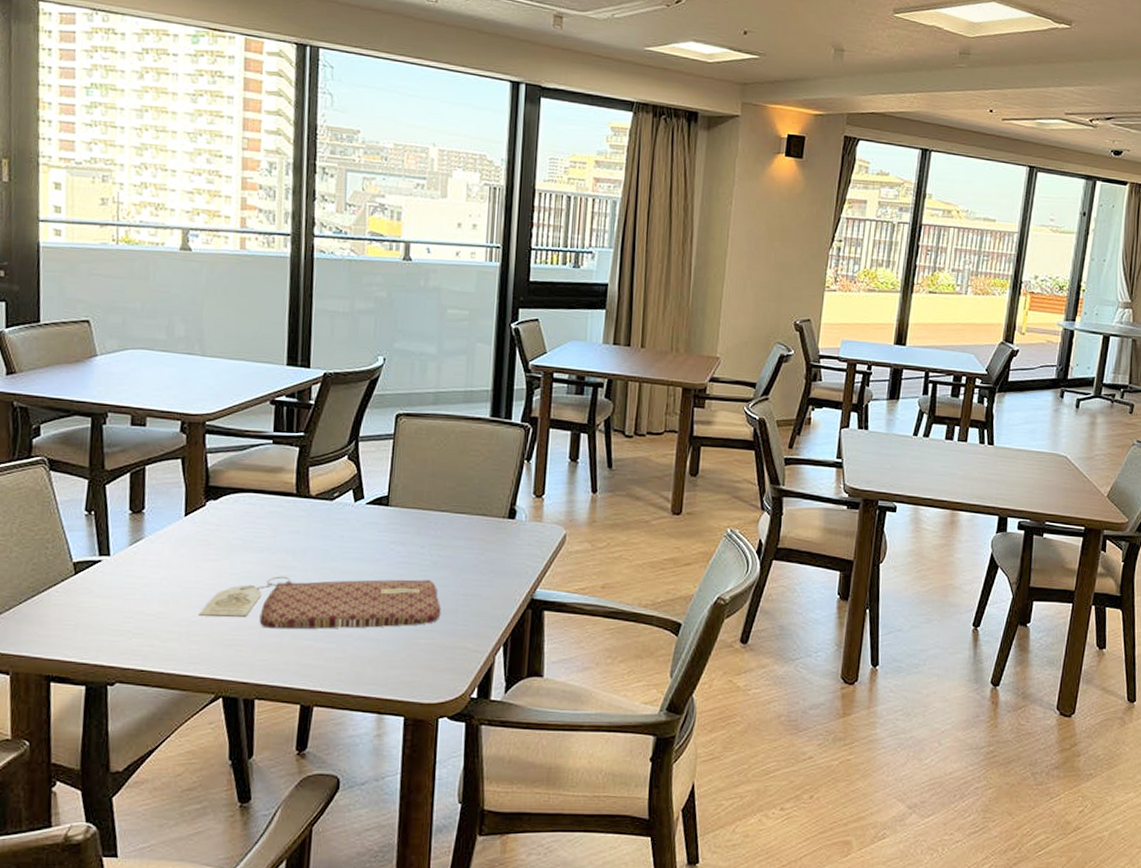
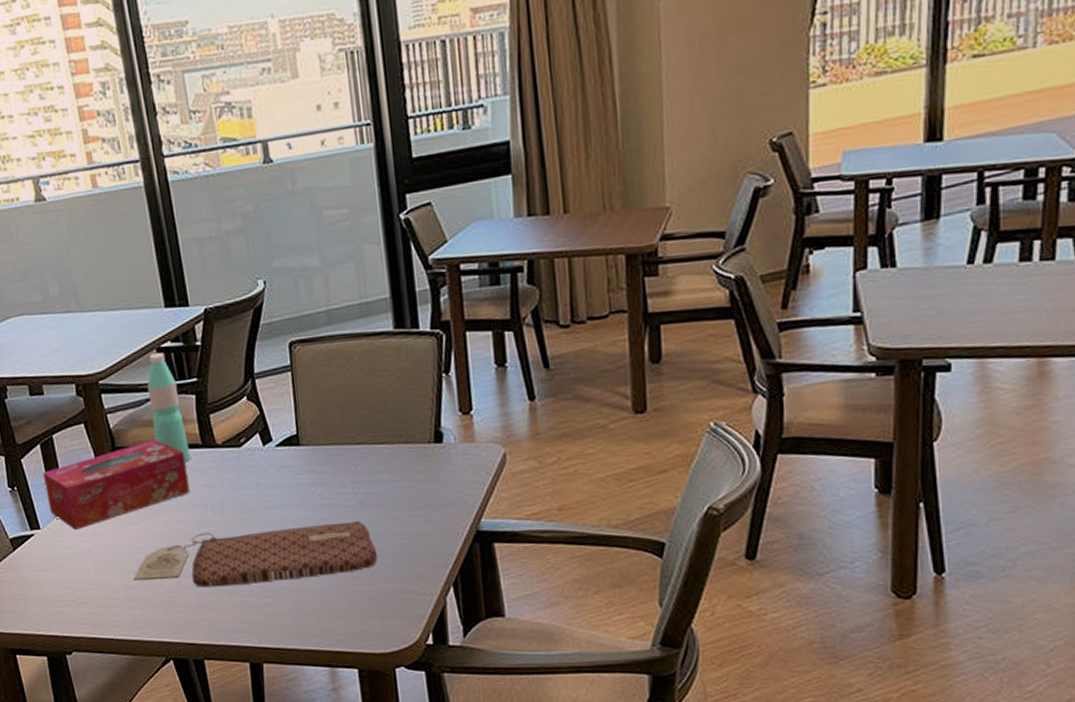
tissue box: none [125,482,277,560] -> present [43,439,191,530]
water bottle: none [251,405,284,508] -> present [147,353,191,462]

